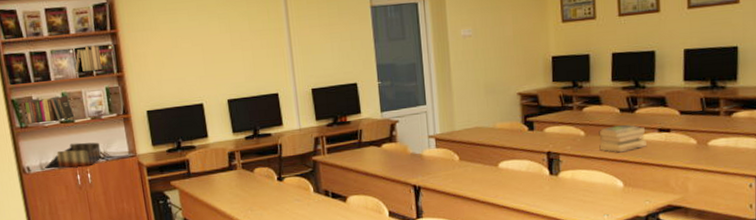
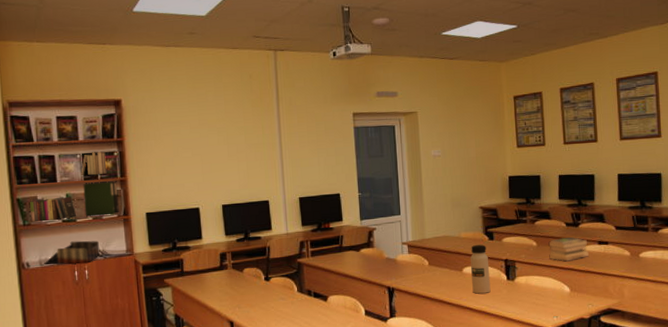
binder: none [78,77,118,117] -> present [83,181,119,217]
water bottle: none [506,136,531,191] -> present [470,245,491,294]

